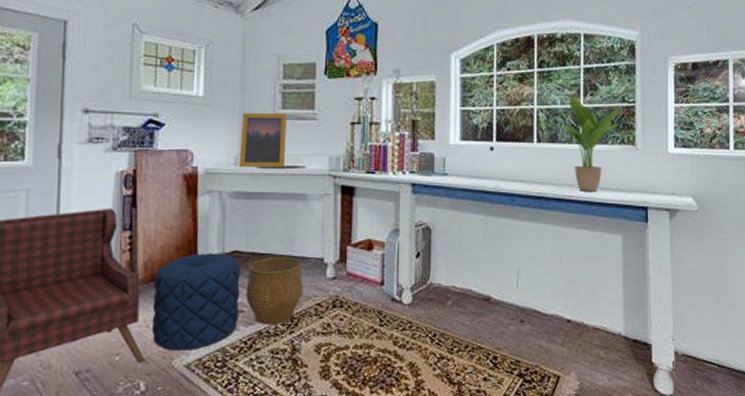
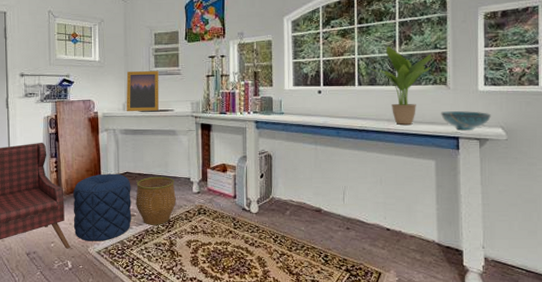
decorative bowl: none [629,176,681,199] -> present [441,111,491,131]

